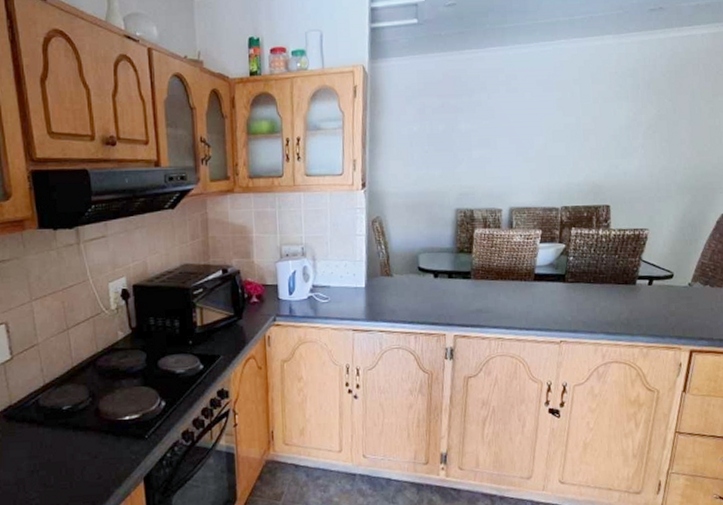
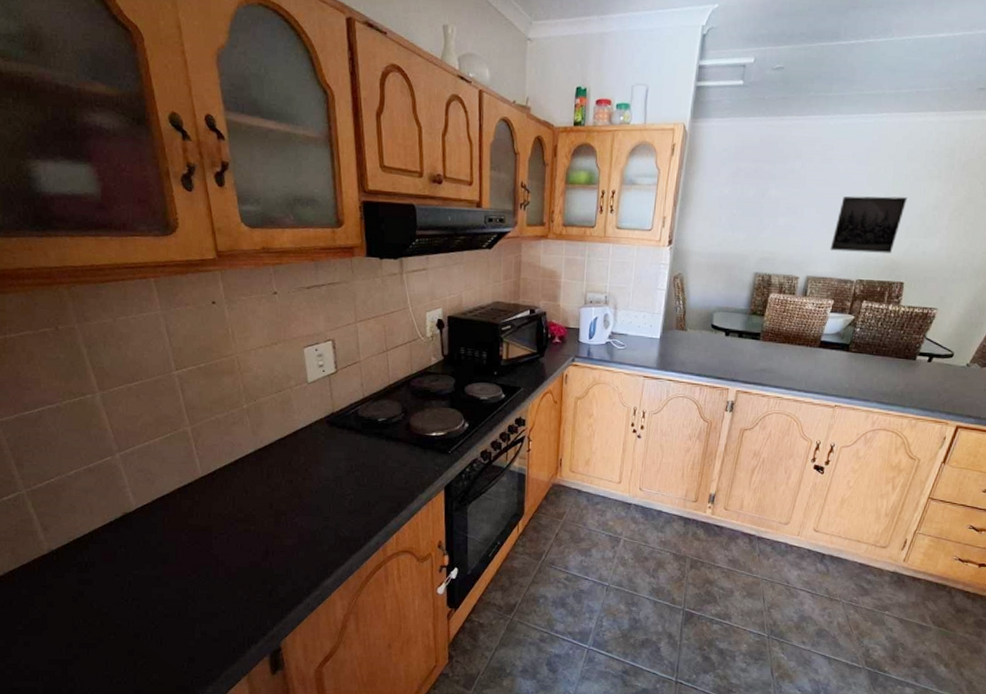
wall art: none [529,120,599,179] -> present [830,196,908,253]

